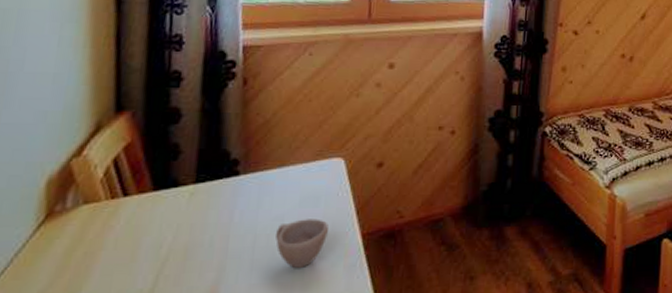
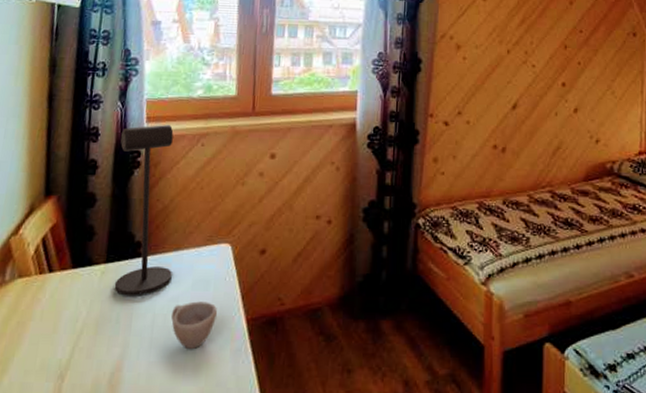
desk lamp: none [206,31,276,218] -> present [114,124,174,296]

